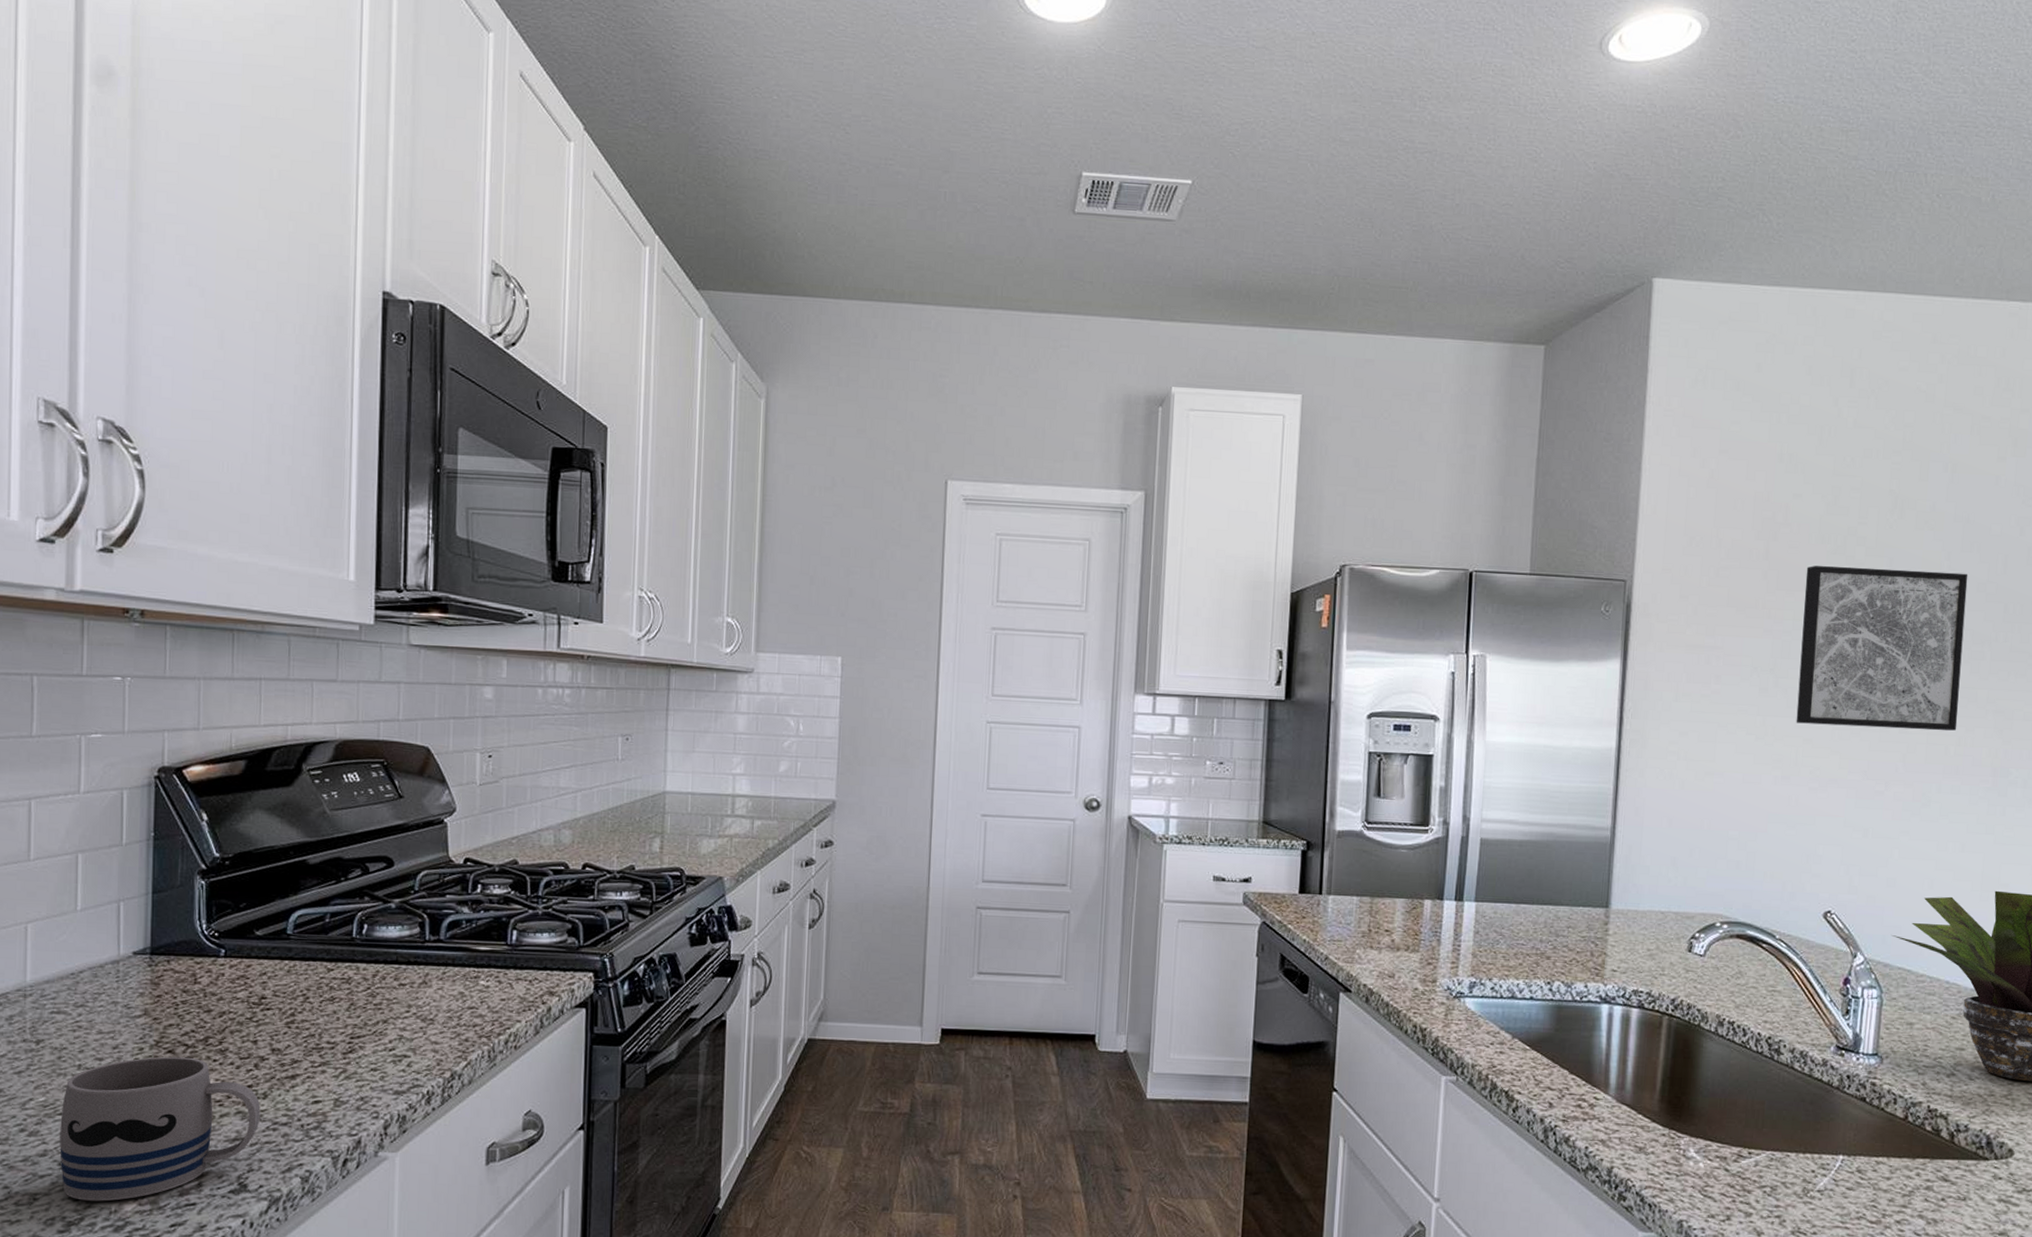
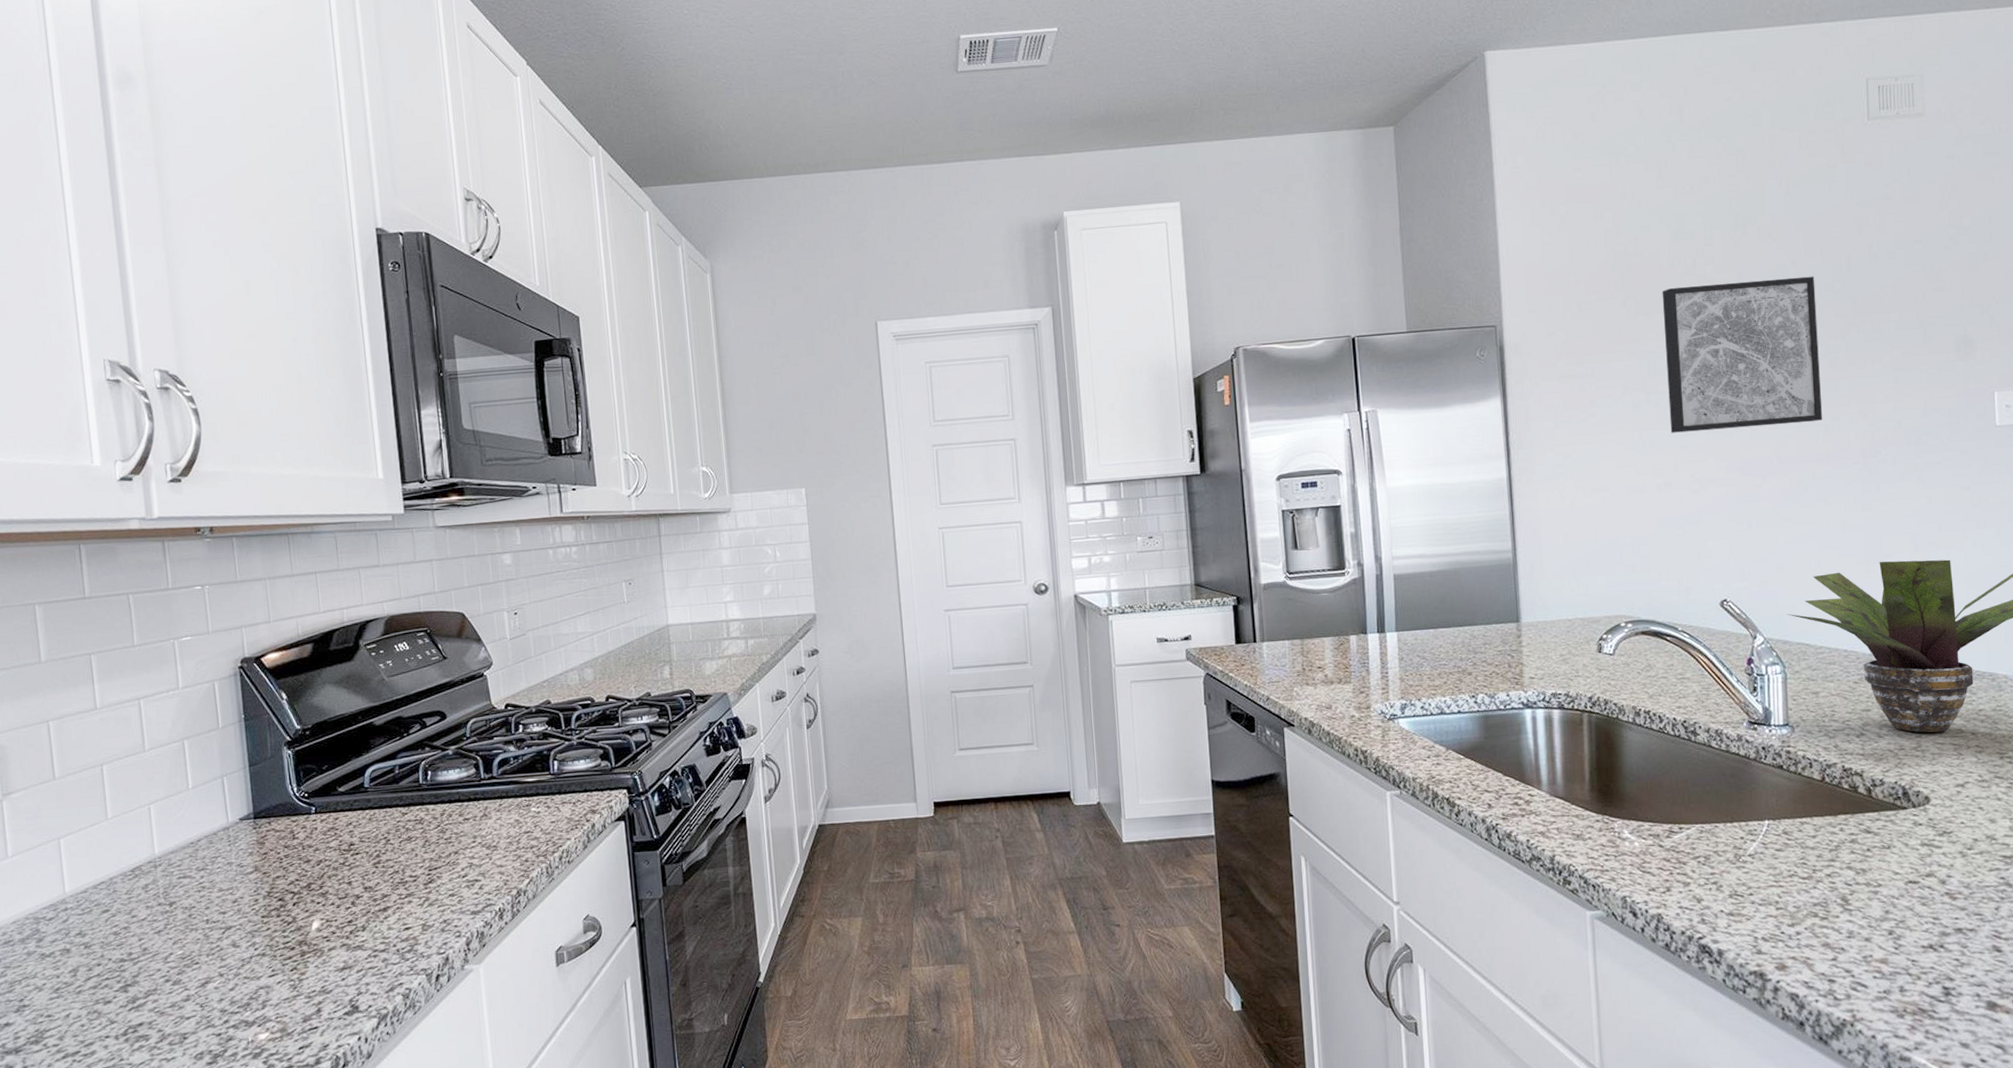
mug: present [60,1056,261,1202] -> none [197,902,362,1035]

